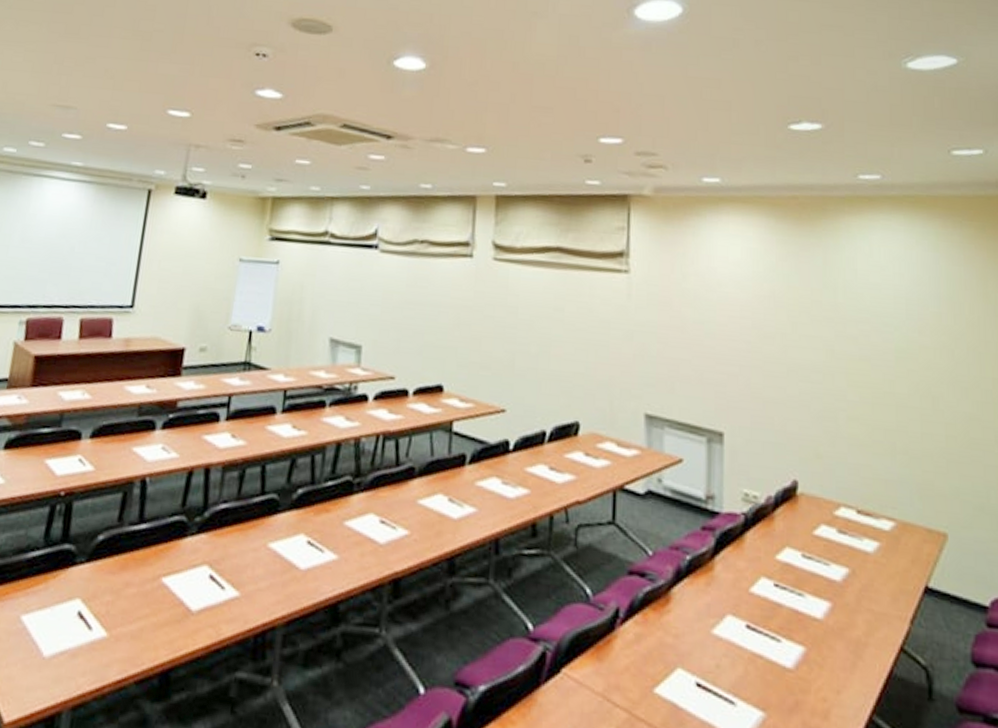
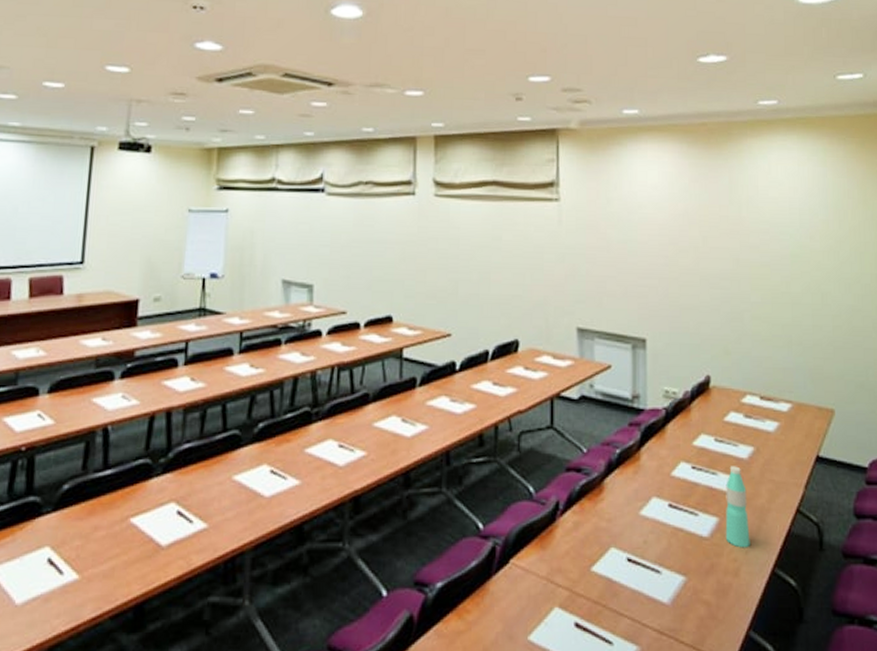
water bottle: none [813,588,843,687] -> present [725,466,750,548]

